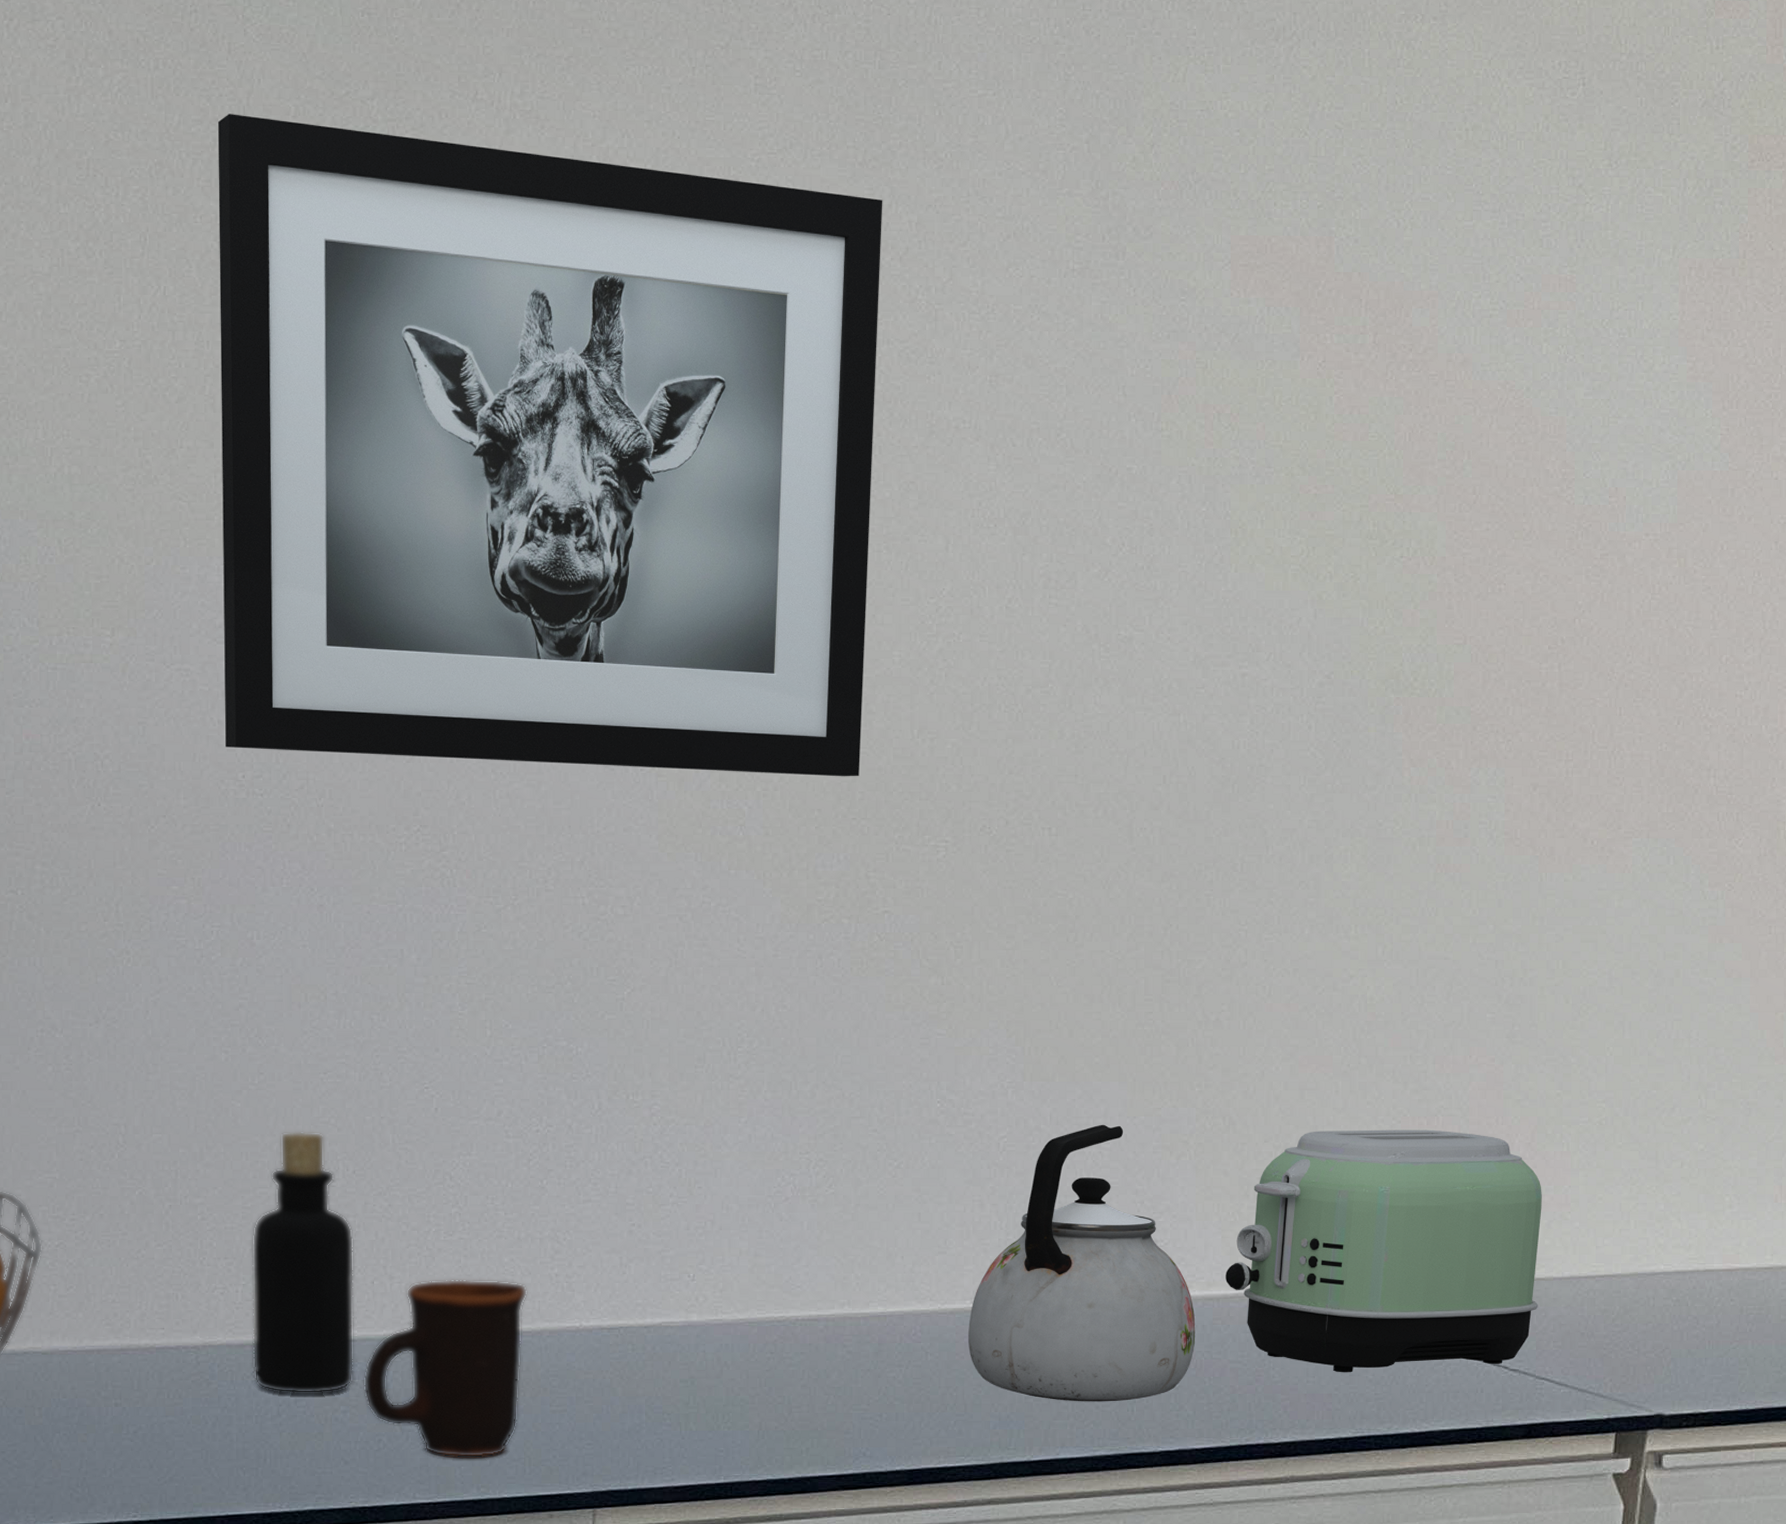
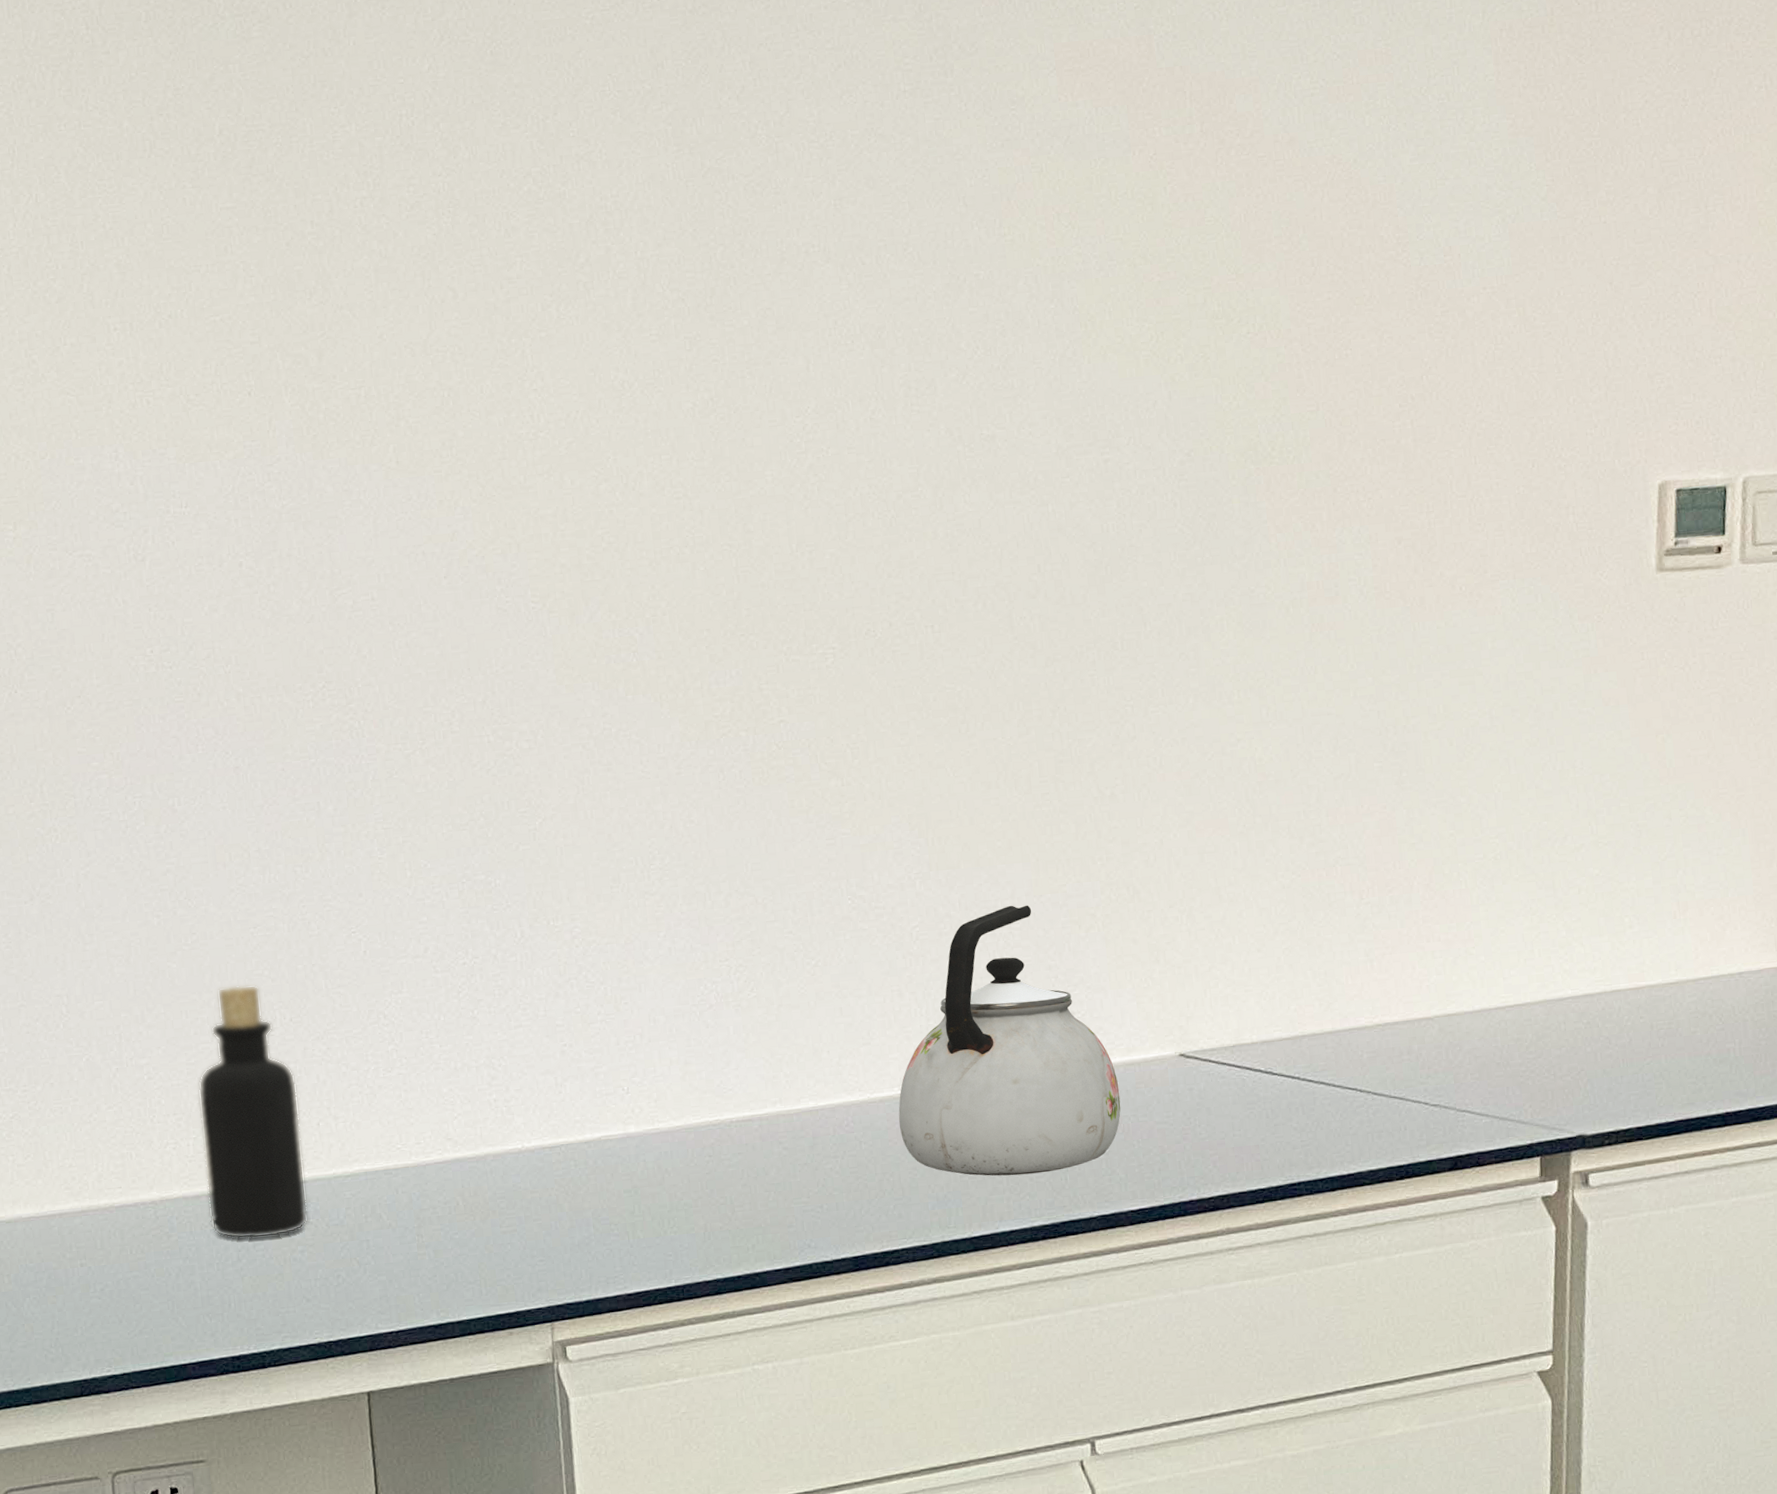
wall art: present [217,114,883,777] -> none [73,24,744,626]
mug: present [363,1279,528,1458] -> none [317,1110,470,1286]
toaster: present [1226,1129,1542,1373] -> none [1144,880,1452,1124]

